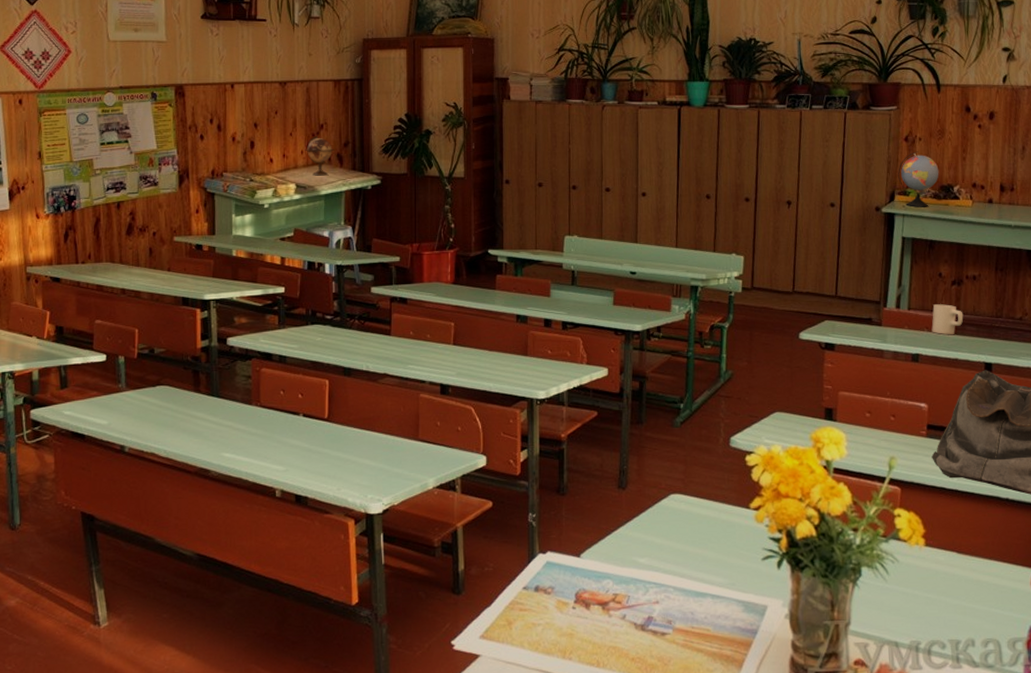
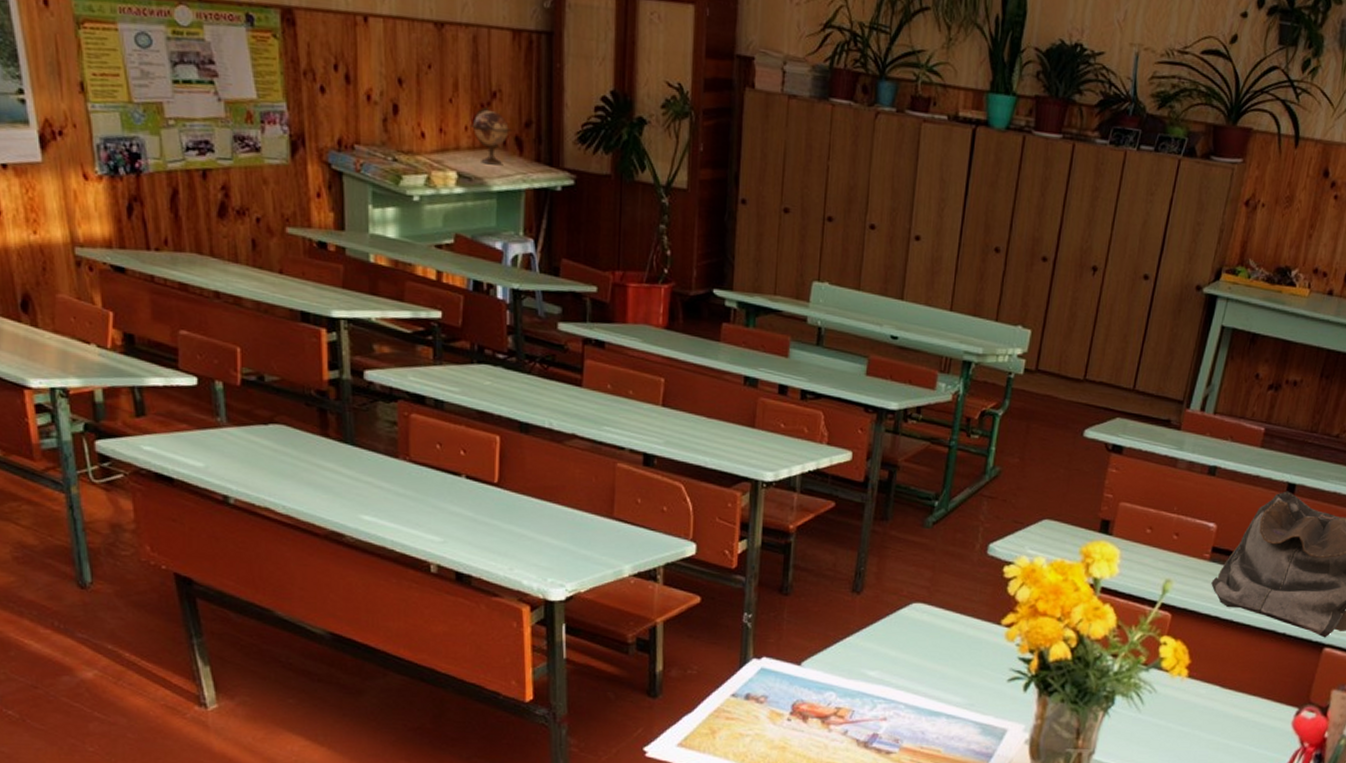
globe: present [898,151,939,207] -> none [1229,220,1279,292]
cup: present [931,304,964,335] -> none [1236,410,1275,448]

